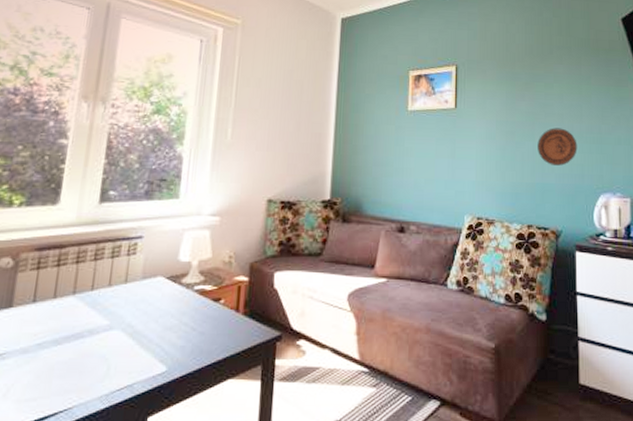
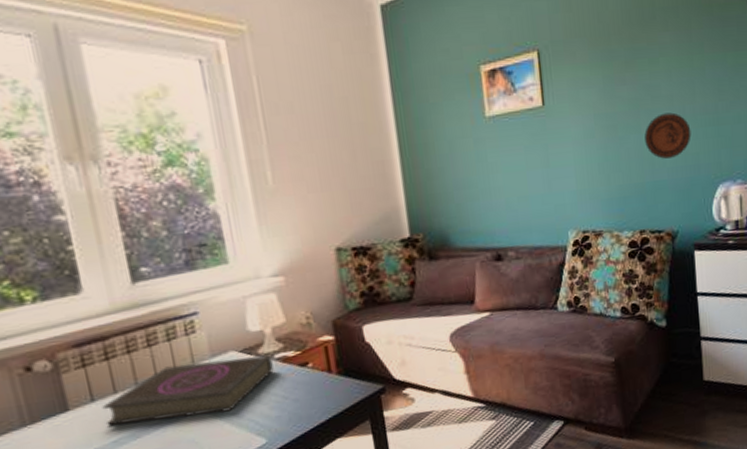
book: none [37,281,192,333] -> present [102,355,274,426]

